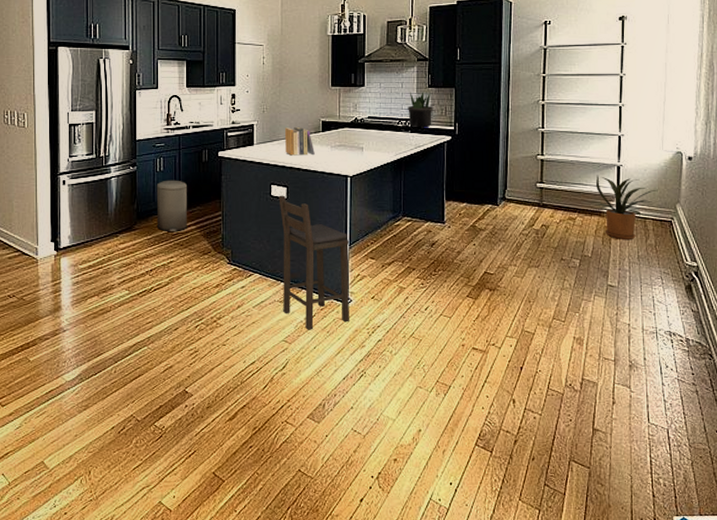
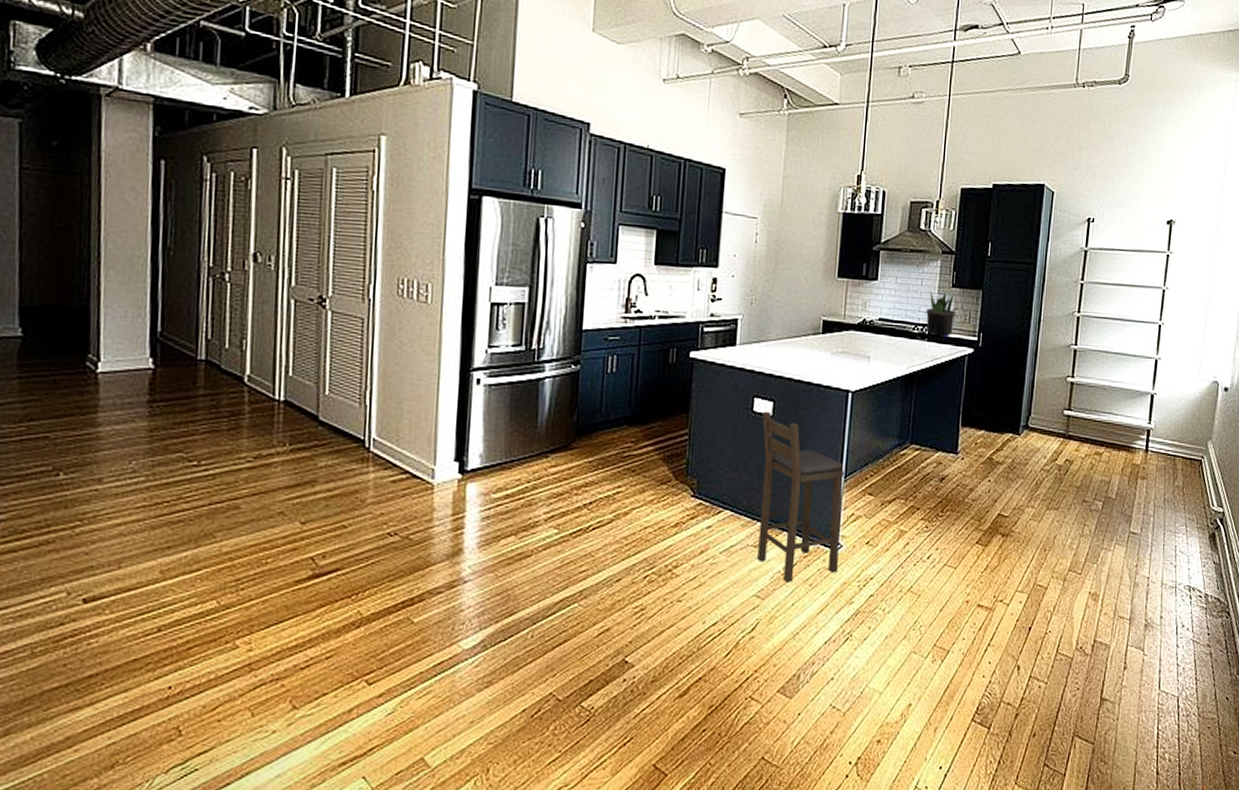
pedal bin: present [156,180,187,231] -> none [603,385,646,453]
books: present [285,126,315,156] -> none [775,325,811,363]
house plant: present [595,175,658,239] -> none [1125,403,1191,480]

